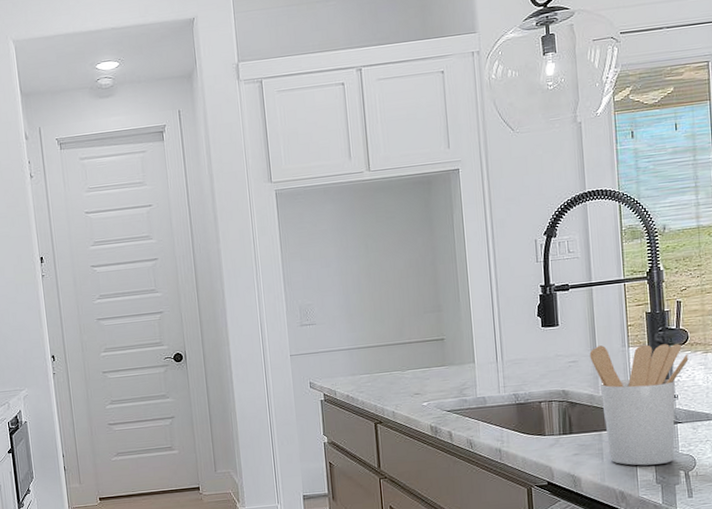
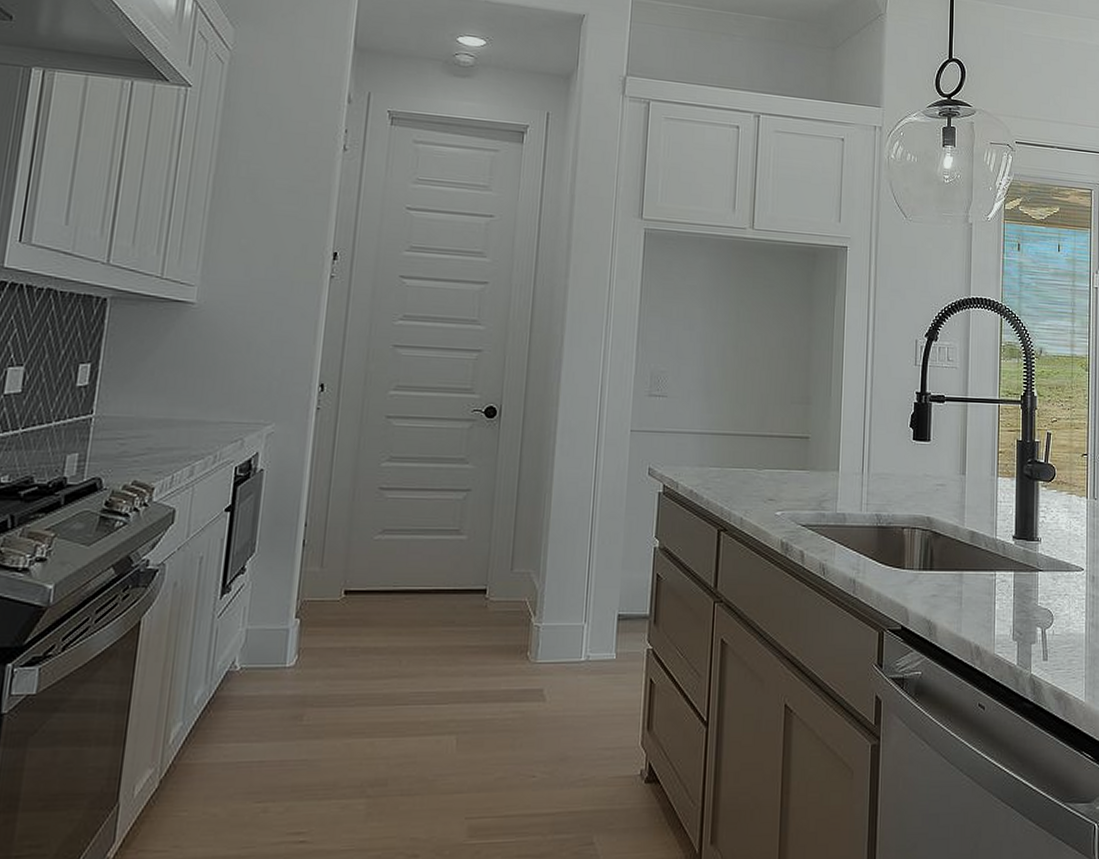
utensil holder: present [589,344,689,466] -> none [958,470,1054,617]

